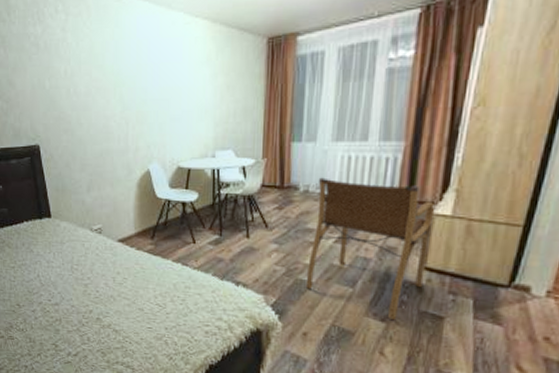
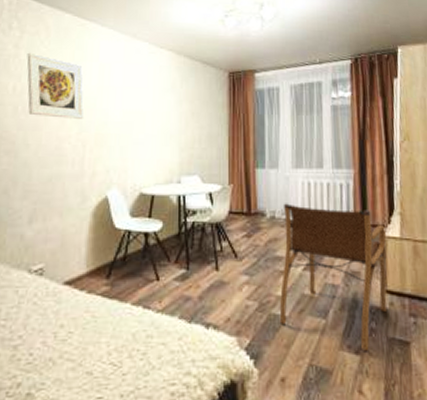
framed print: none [73,34,125,98] -> present [27,52,84,119]

